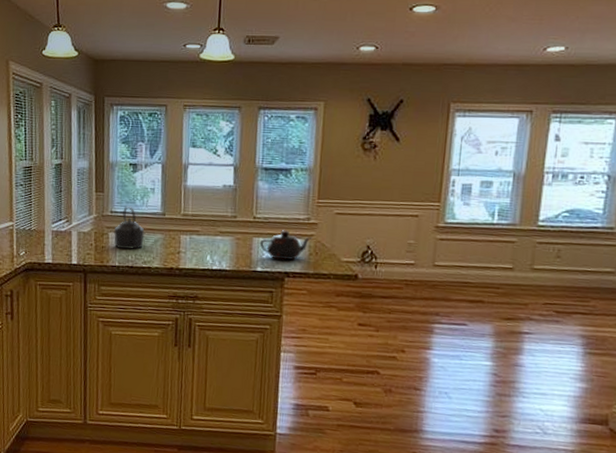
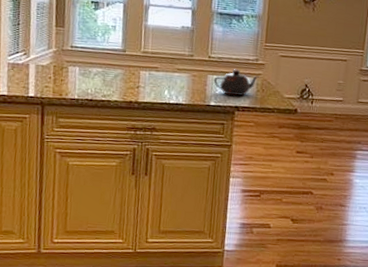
kettle: present [114,206,145,249] -> none [74,41,105,83]

